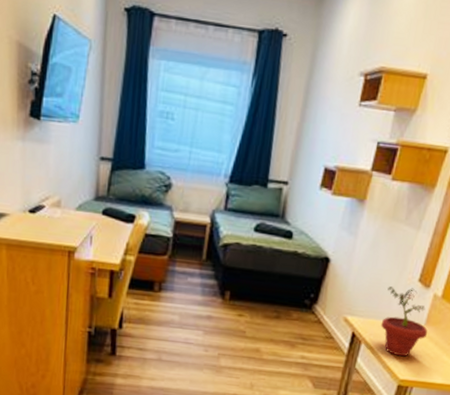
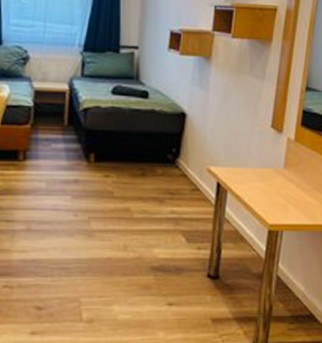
potted plant: present [380,286,428,357] -> none [243,134,287,202]

